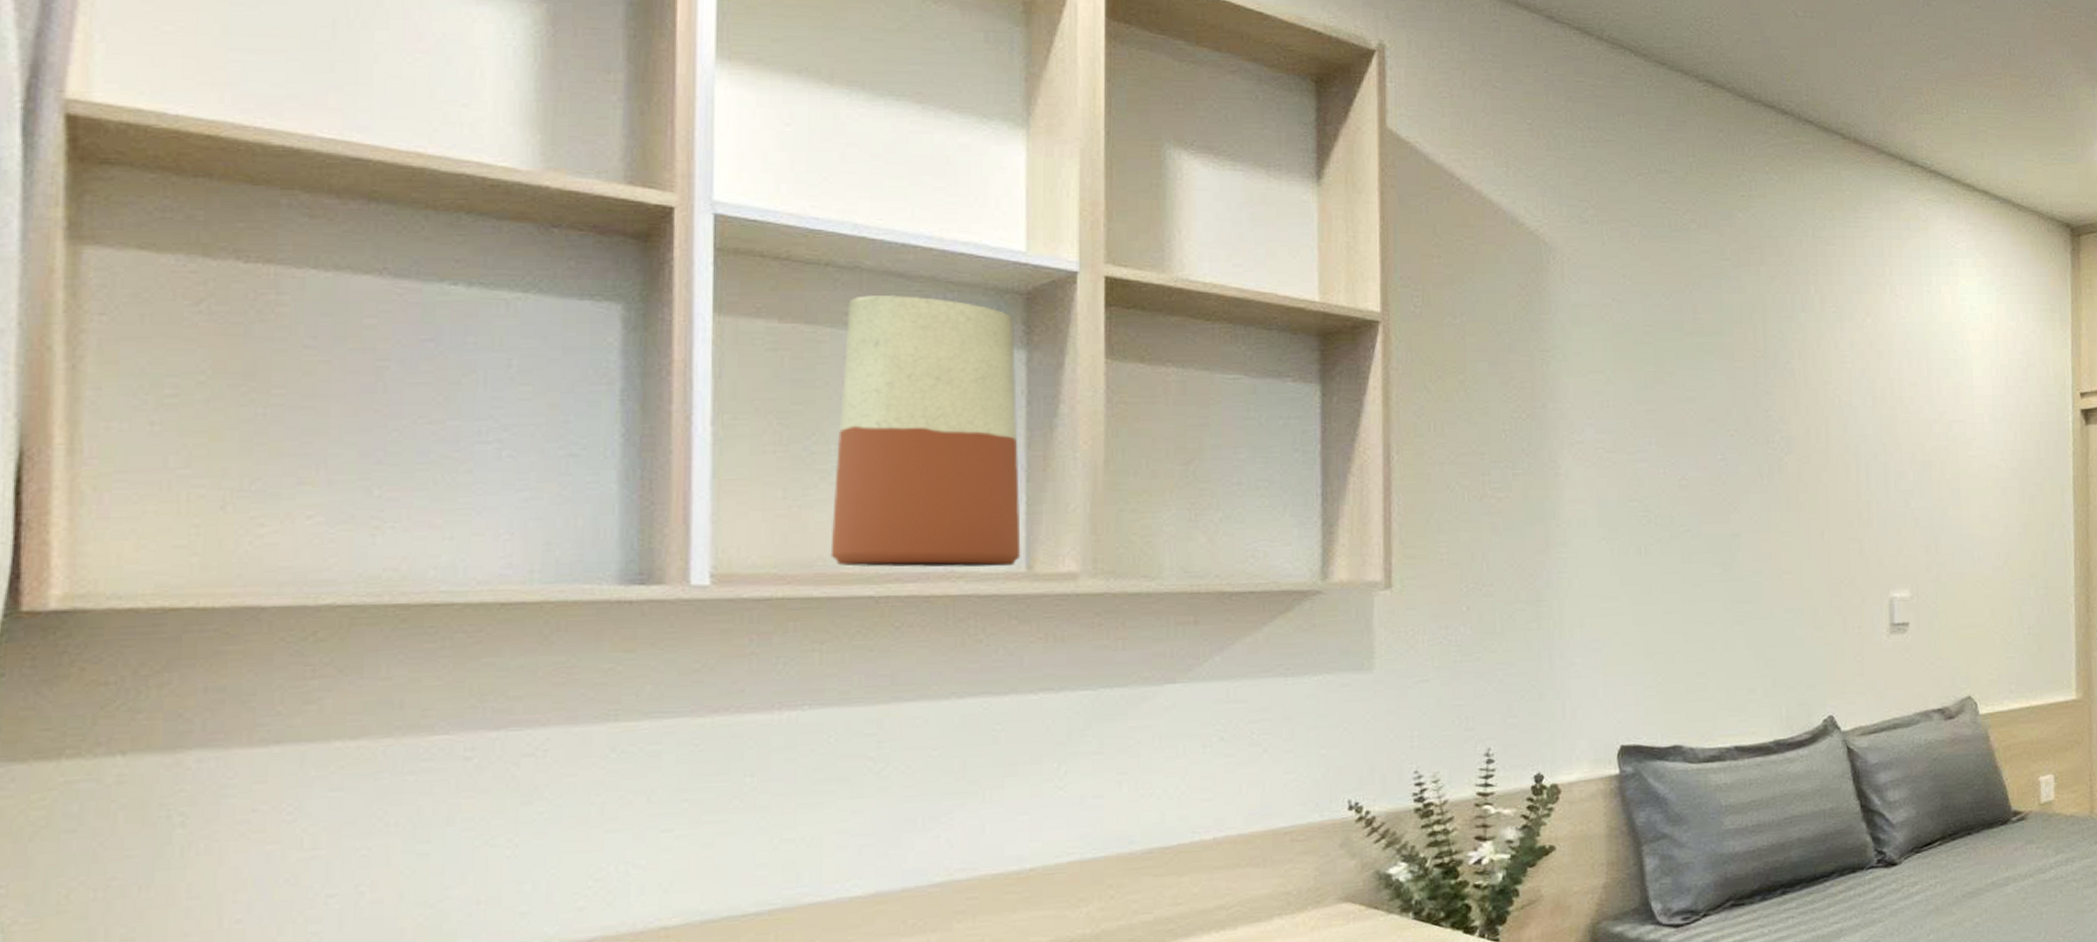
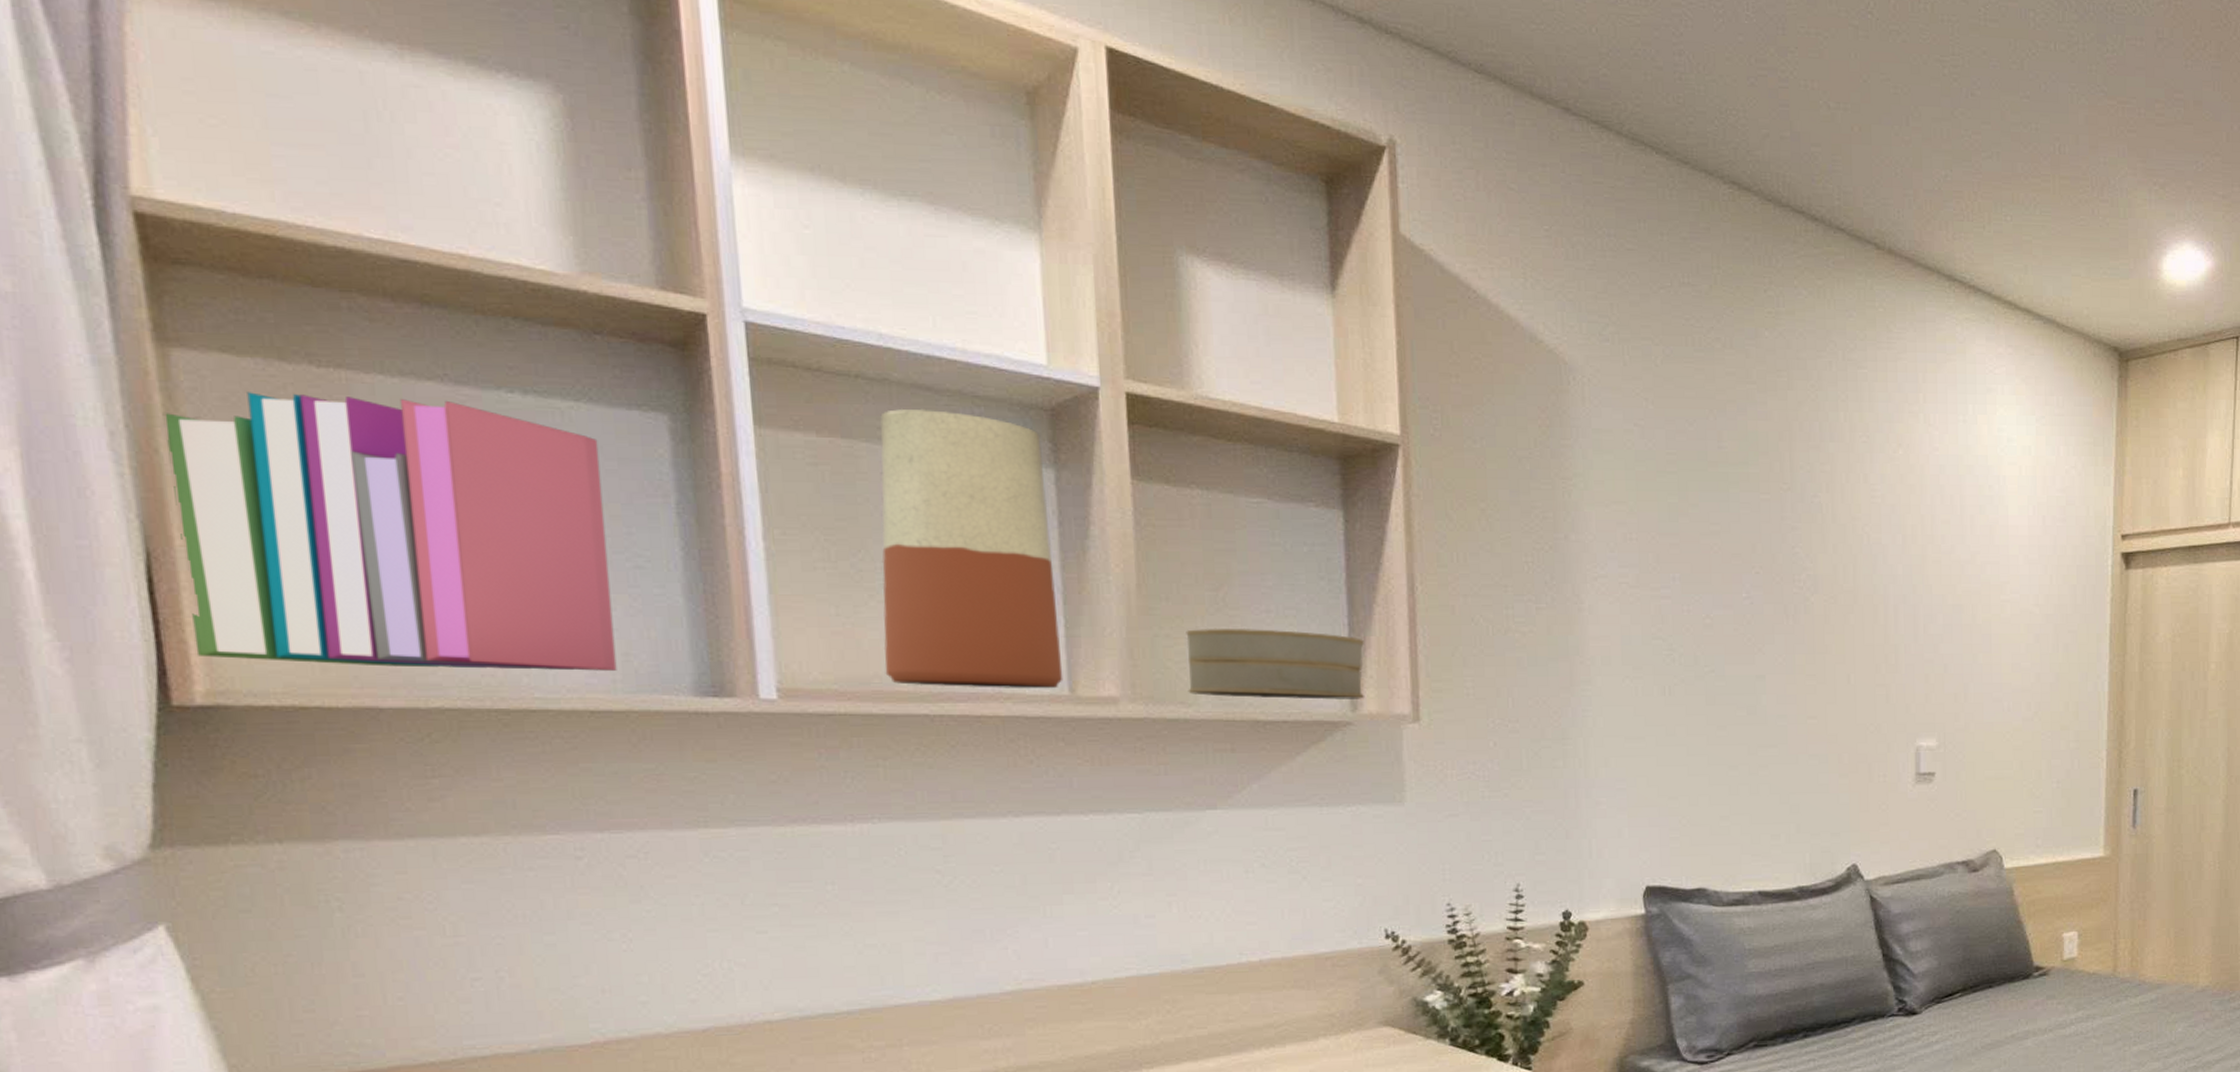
books: none [59,288,543,564] -> present [163,392,617,671]
decorative box: none [1152,500,1337,570] -> present [1186,628,1365,700]

